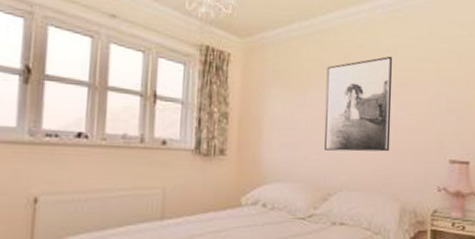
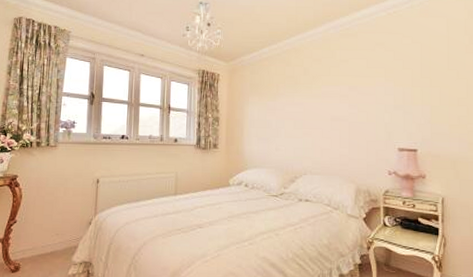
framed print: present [324,56,393,152] -> none [290,66,345,143]

